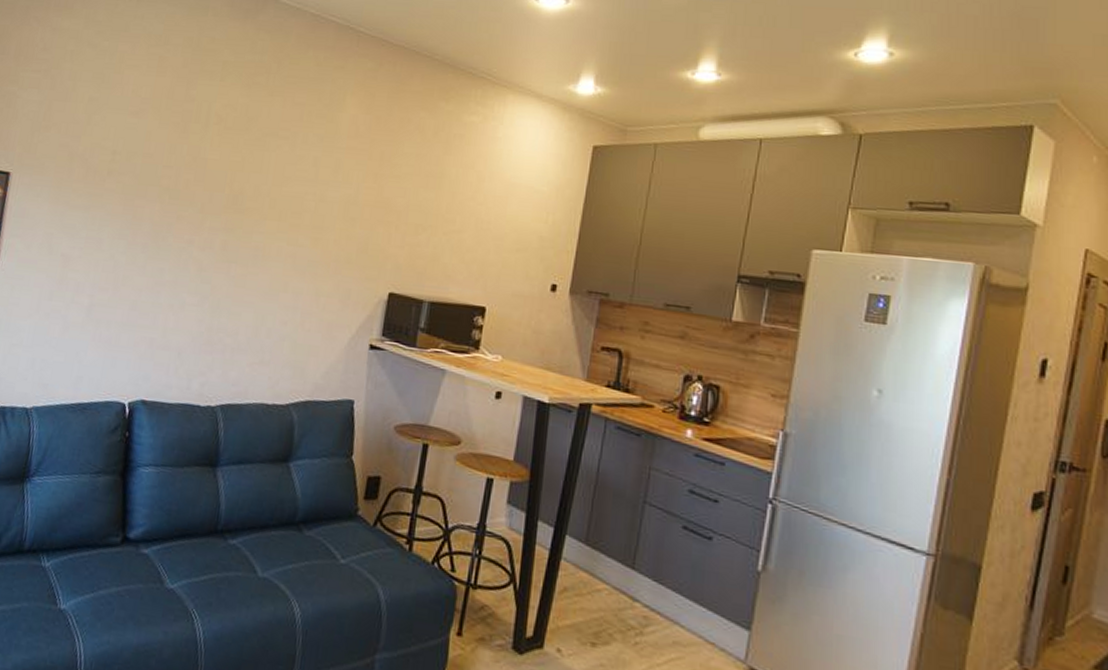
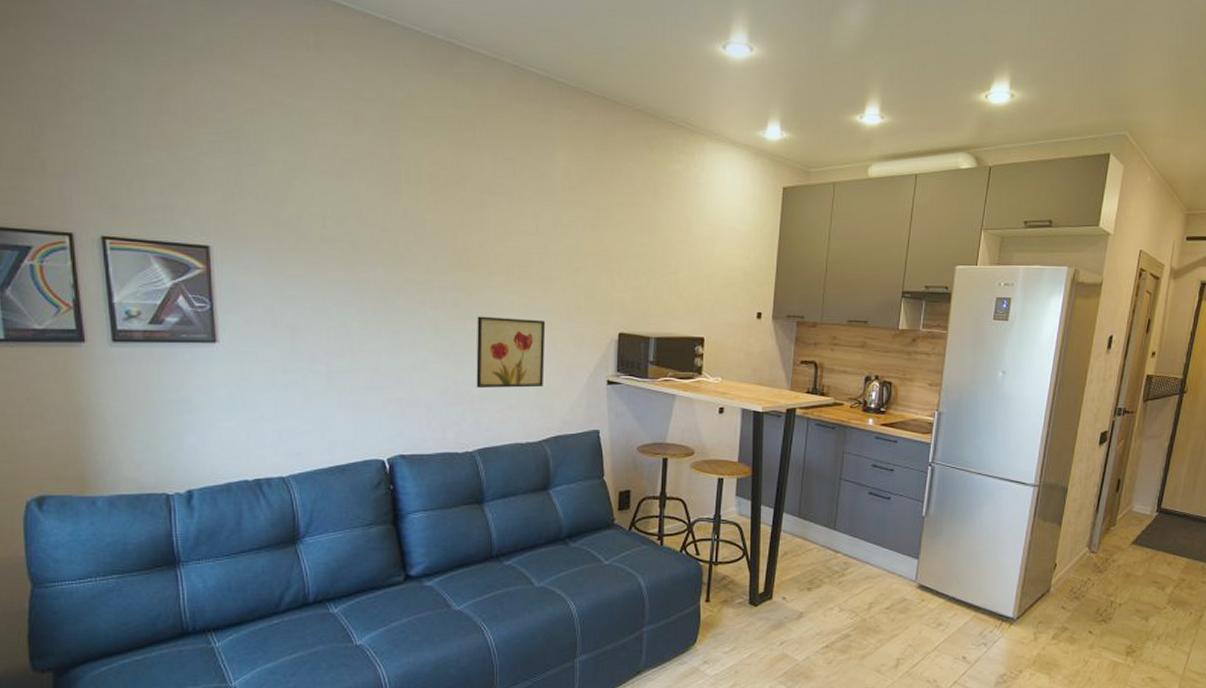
wall art: none [230,260,312,344] -> present [476,316,546,389]

